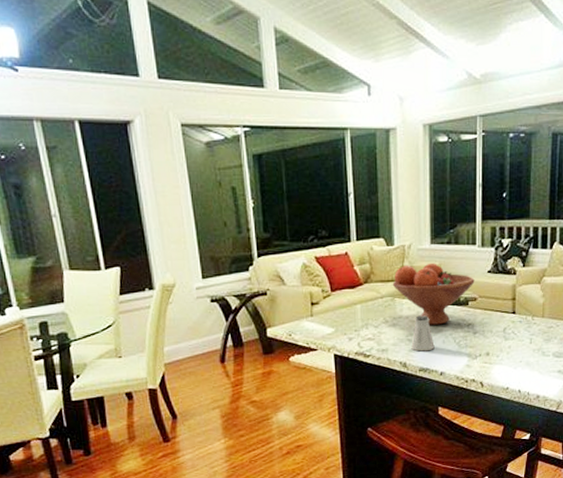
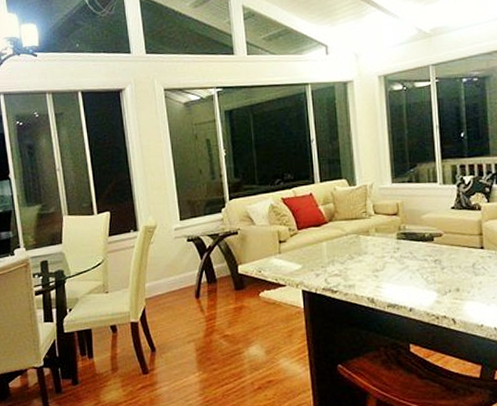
fruit bowl: present [392,262,475,325] -> none [356,200,439,261]
saltshaker: present [411,315,435,352] -> none [378,251,402,287]

